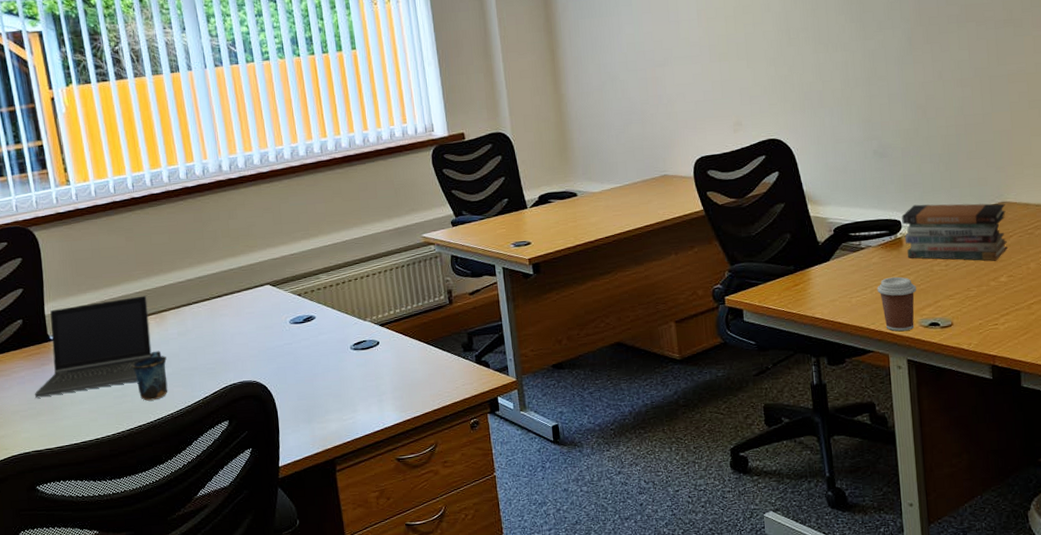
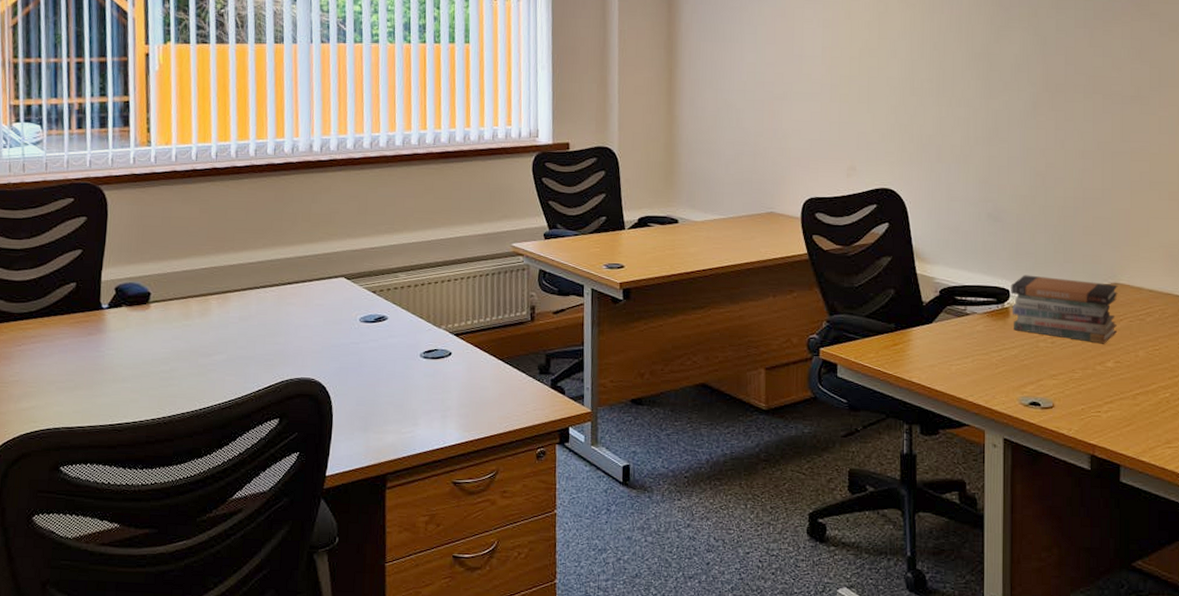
laptop computer: present [34,295,152,398] -> none [75,272,212,370]
mug: present [131,350,168,401] -> none [184,333,223,387]
coffee cup: present [877,276,916,331] -> none [979,348,1019,407]

